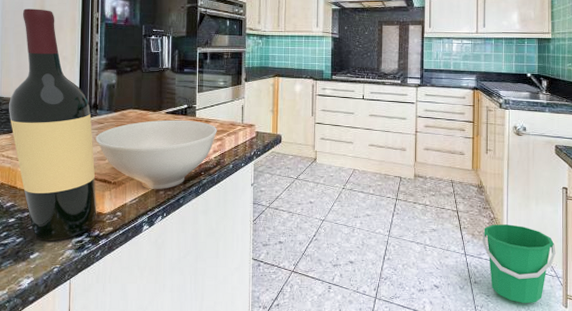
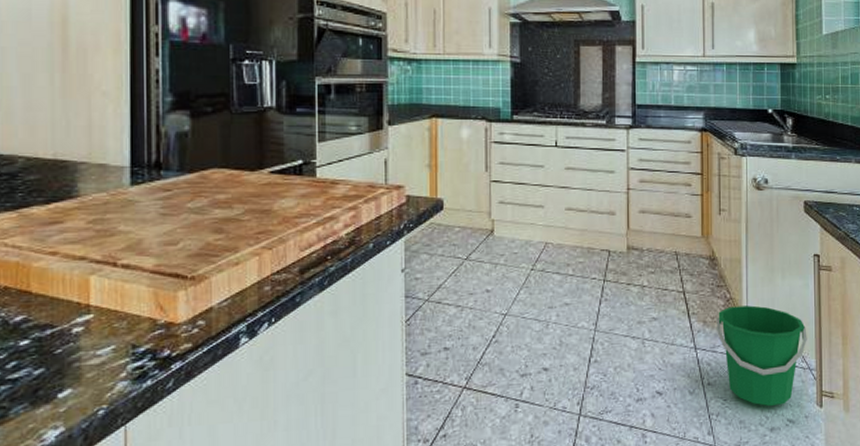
wine bottle: present [9,8,97,241] -> none [13,18,166,370]
bowl: present [95,120,217,189] -> none [159,182,349,284]

